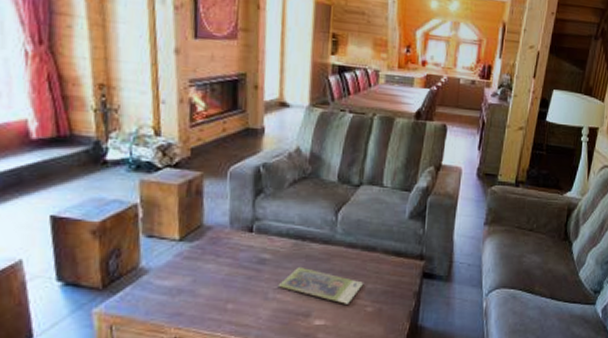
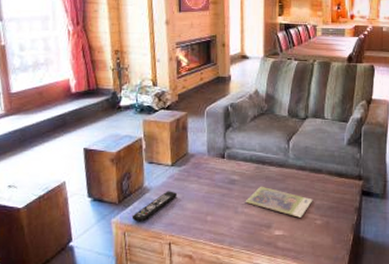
remote control: none [121,272,186,312] -> present [131,191,177,222]

